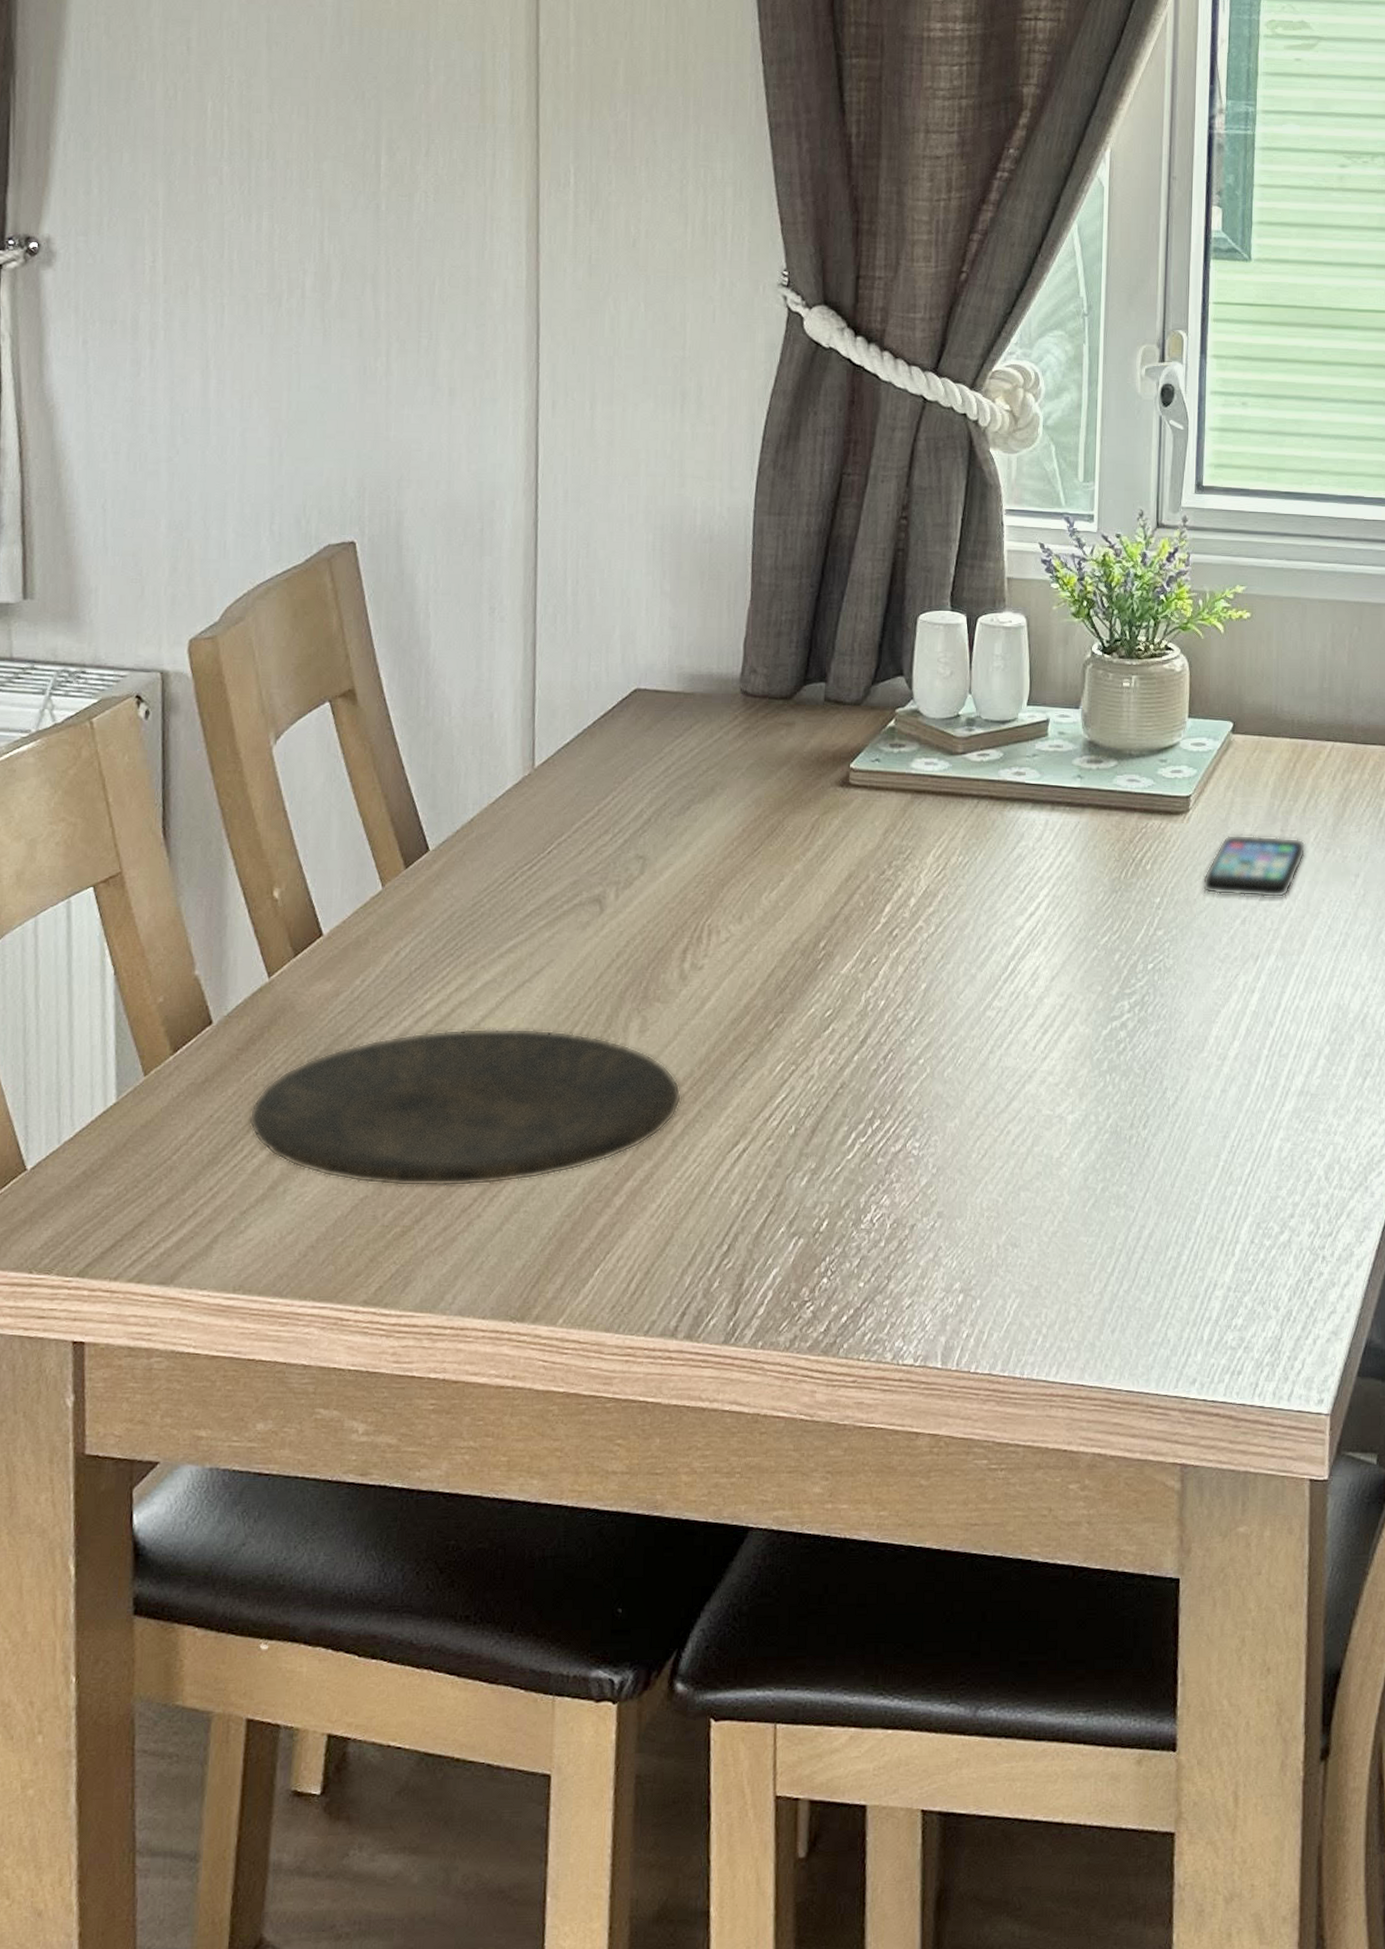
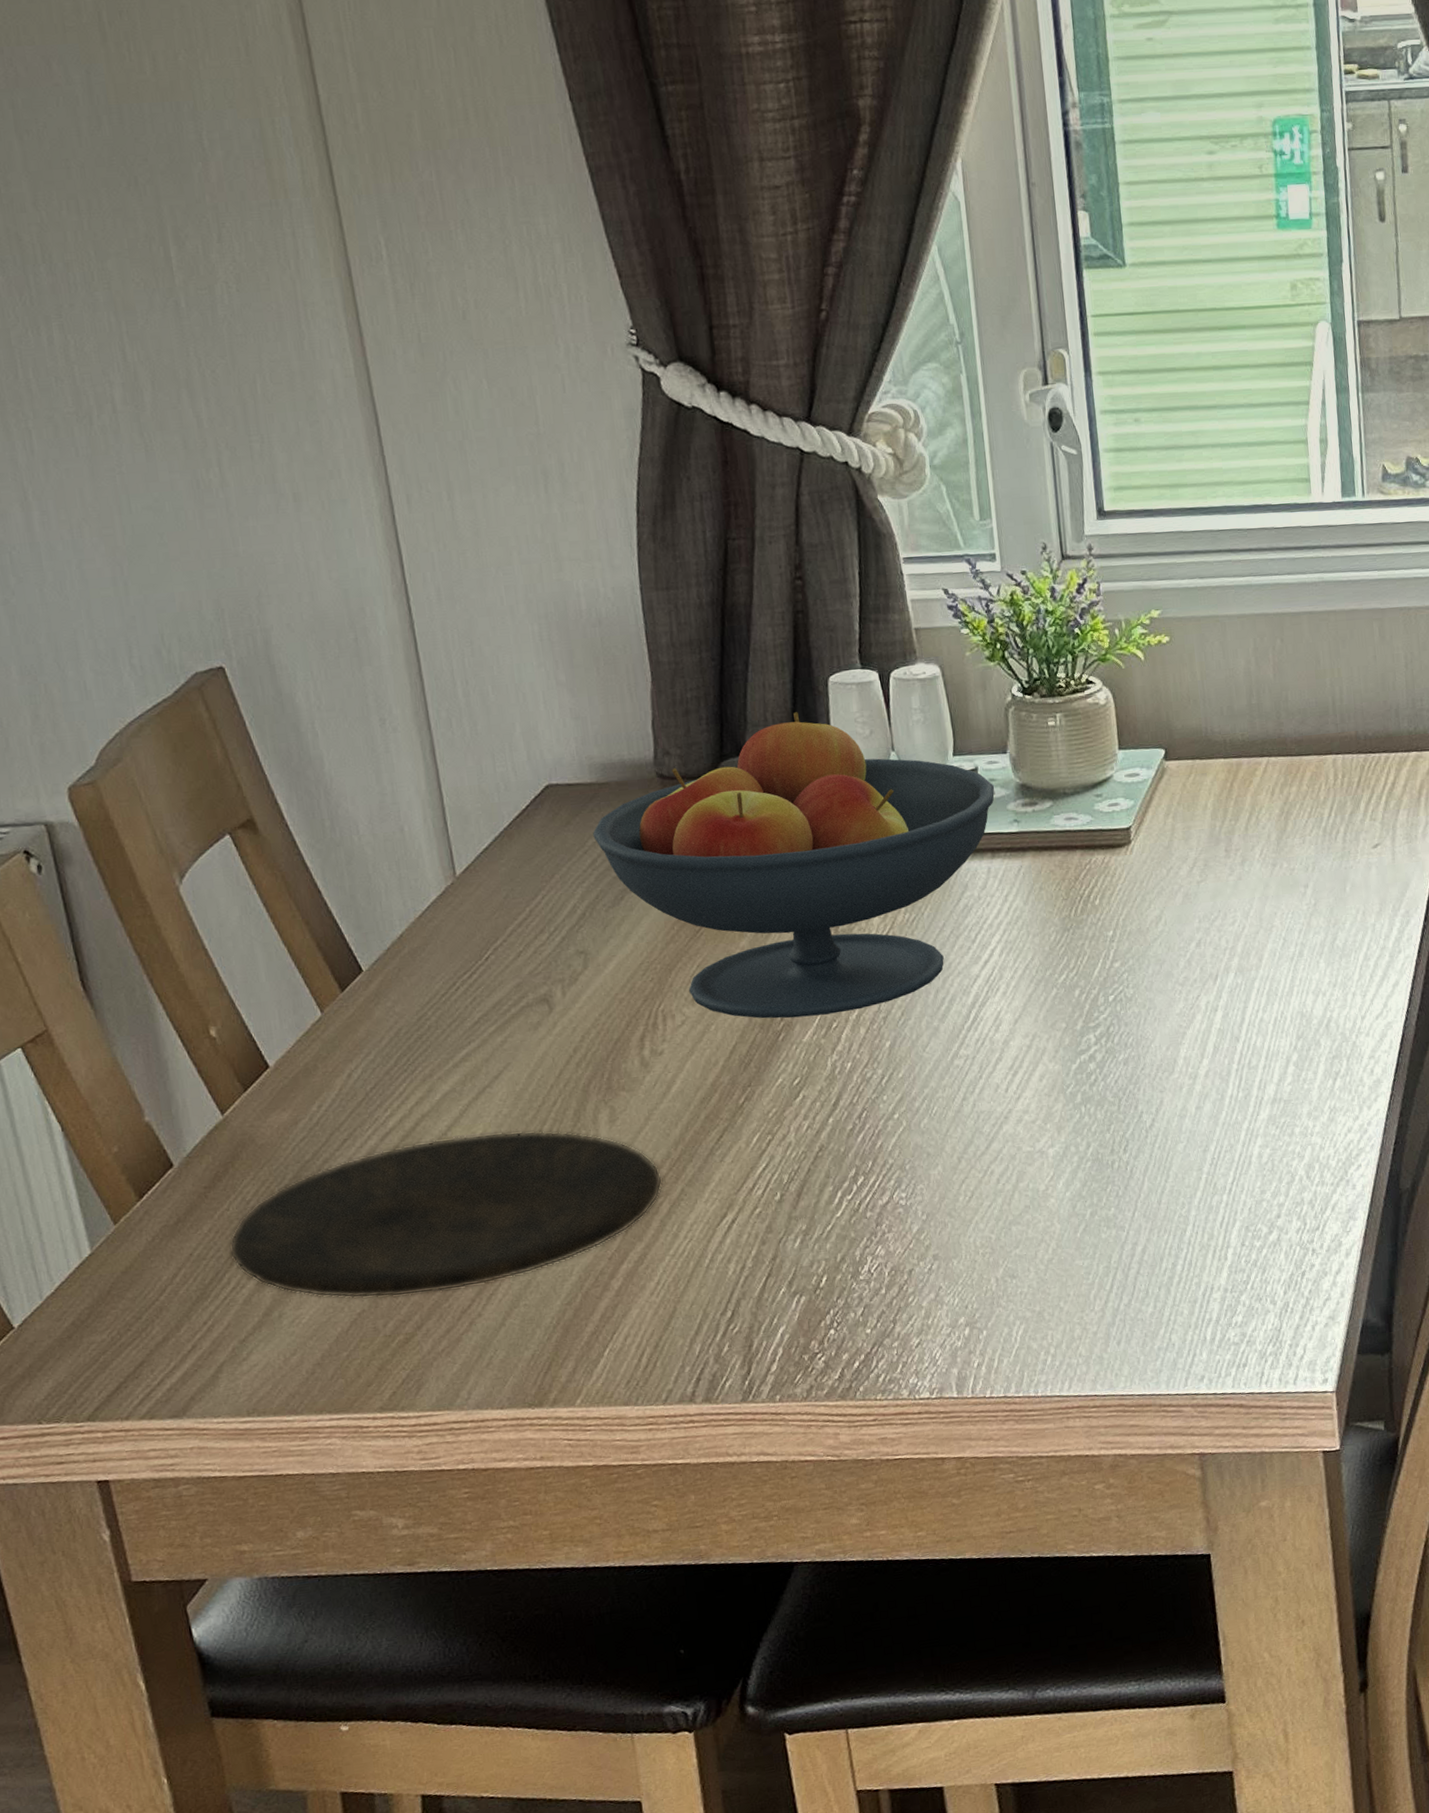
fruit bowl: none [671,645,1063,949] -> present [593,712,995,1019]
smartphone: present [1202,834,1306,898] -> none [1152,856,1253,921]

